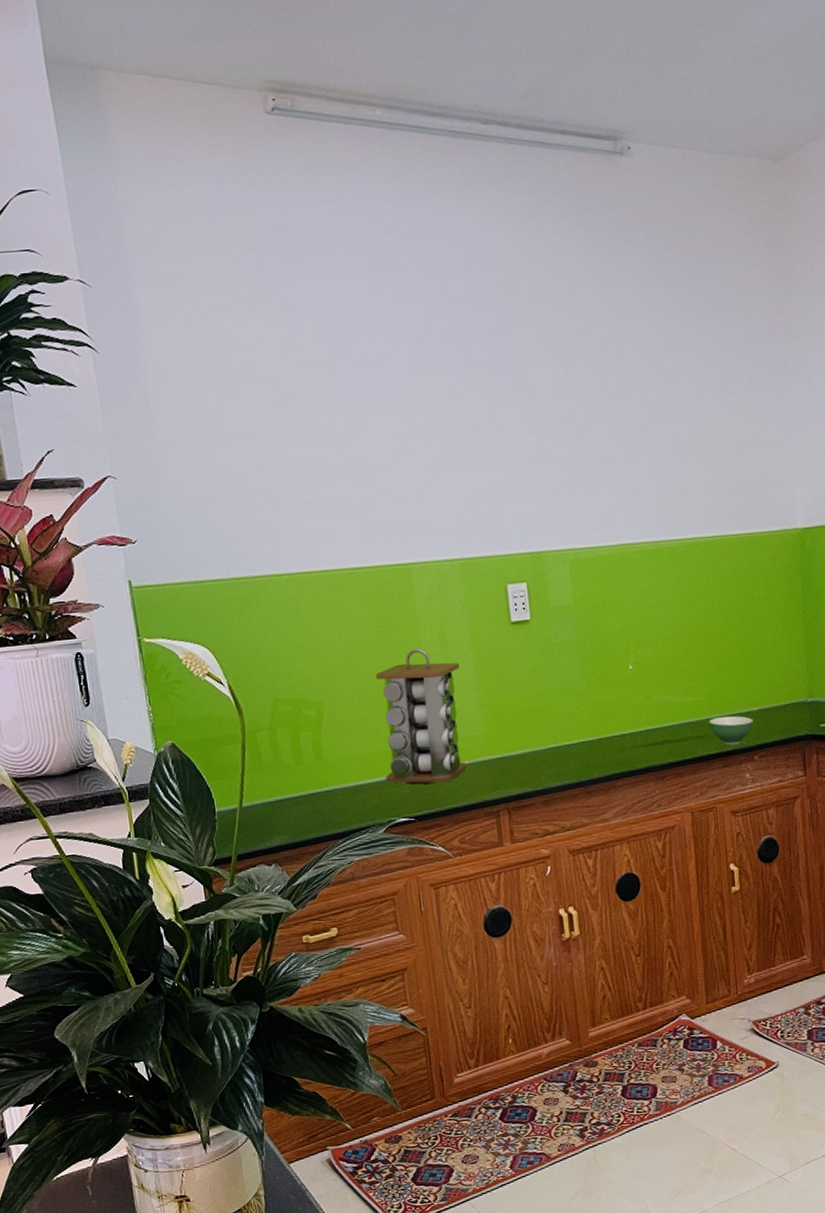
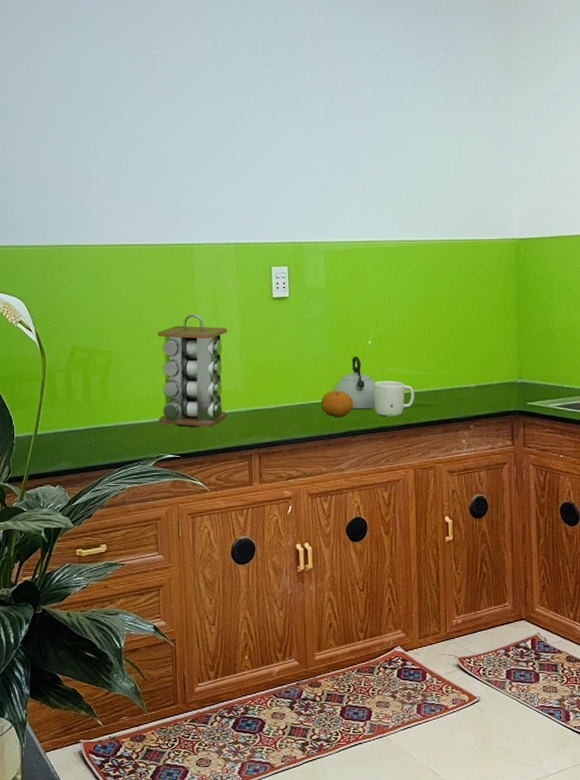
fruit: none [577,727,616,760] -> present [321,390,354,418]
kettle: none [589,684,641,748] -> present [332,356,375,409]
mug: none [638,710,688,754] -> present [373,380,415,417]
bowl: present [708,715,755,746] -> none [432,389,472,415]

